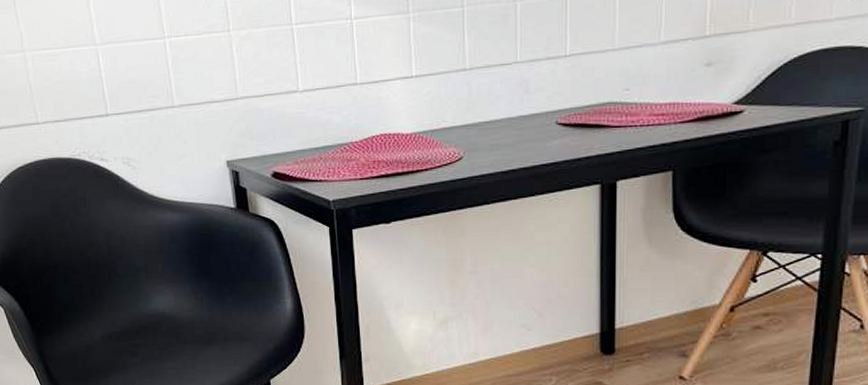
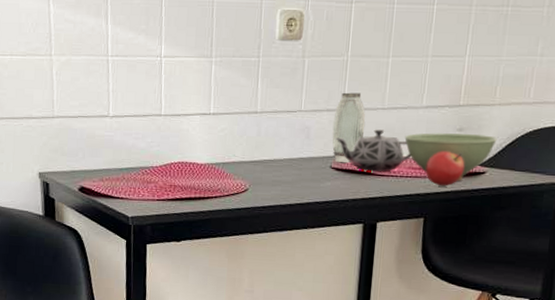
vase: none [555,34,594,117] -> present [332,92,366,163]
teapot: none [558,74,652,123] -> present [334,129,412,172]
bowl: none [642,67,755,124] -> present [404,133,497,181]
fruit: none [670,90,717,133] -> present [425,151,465,187]

